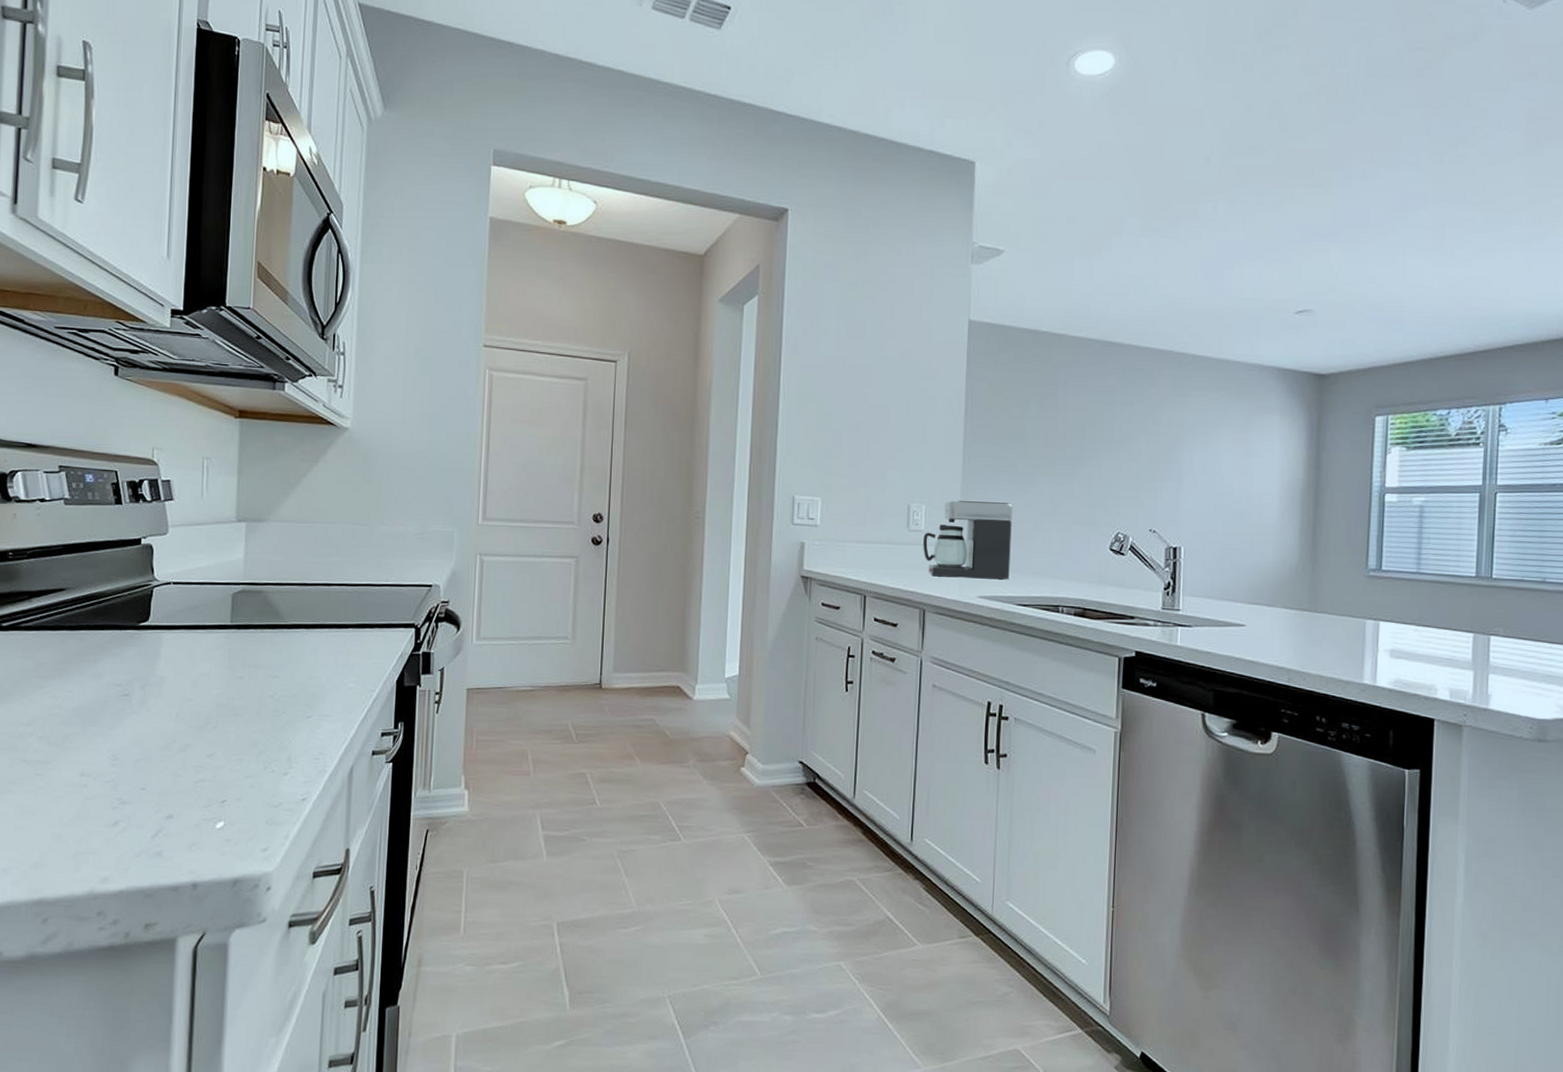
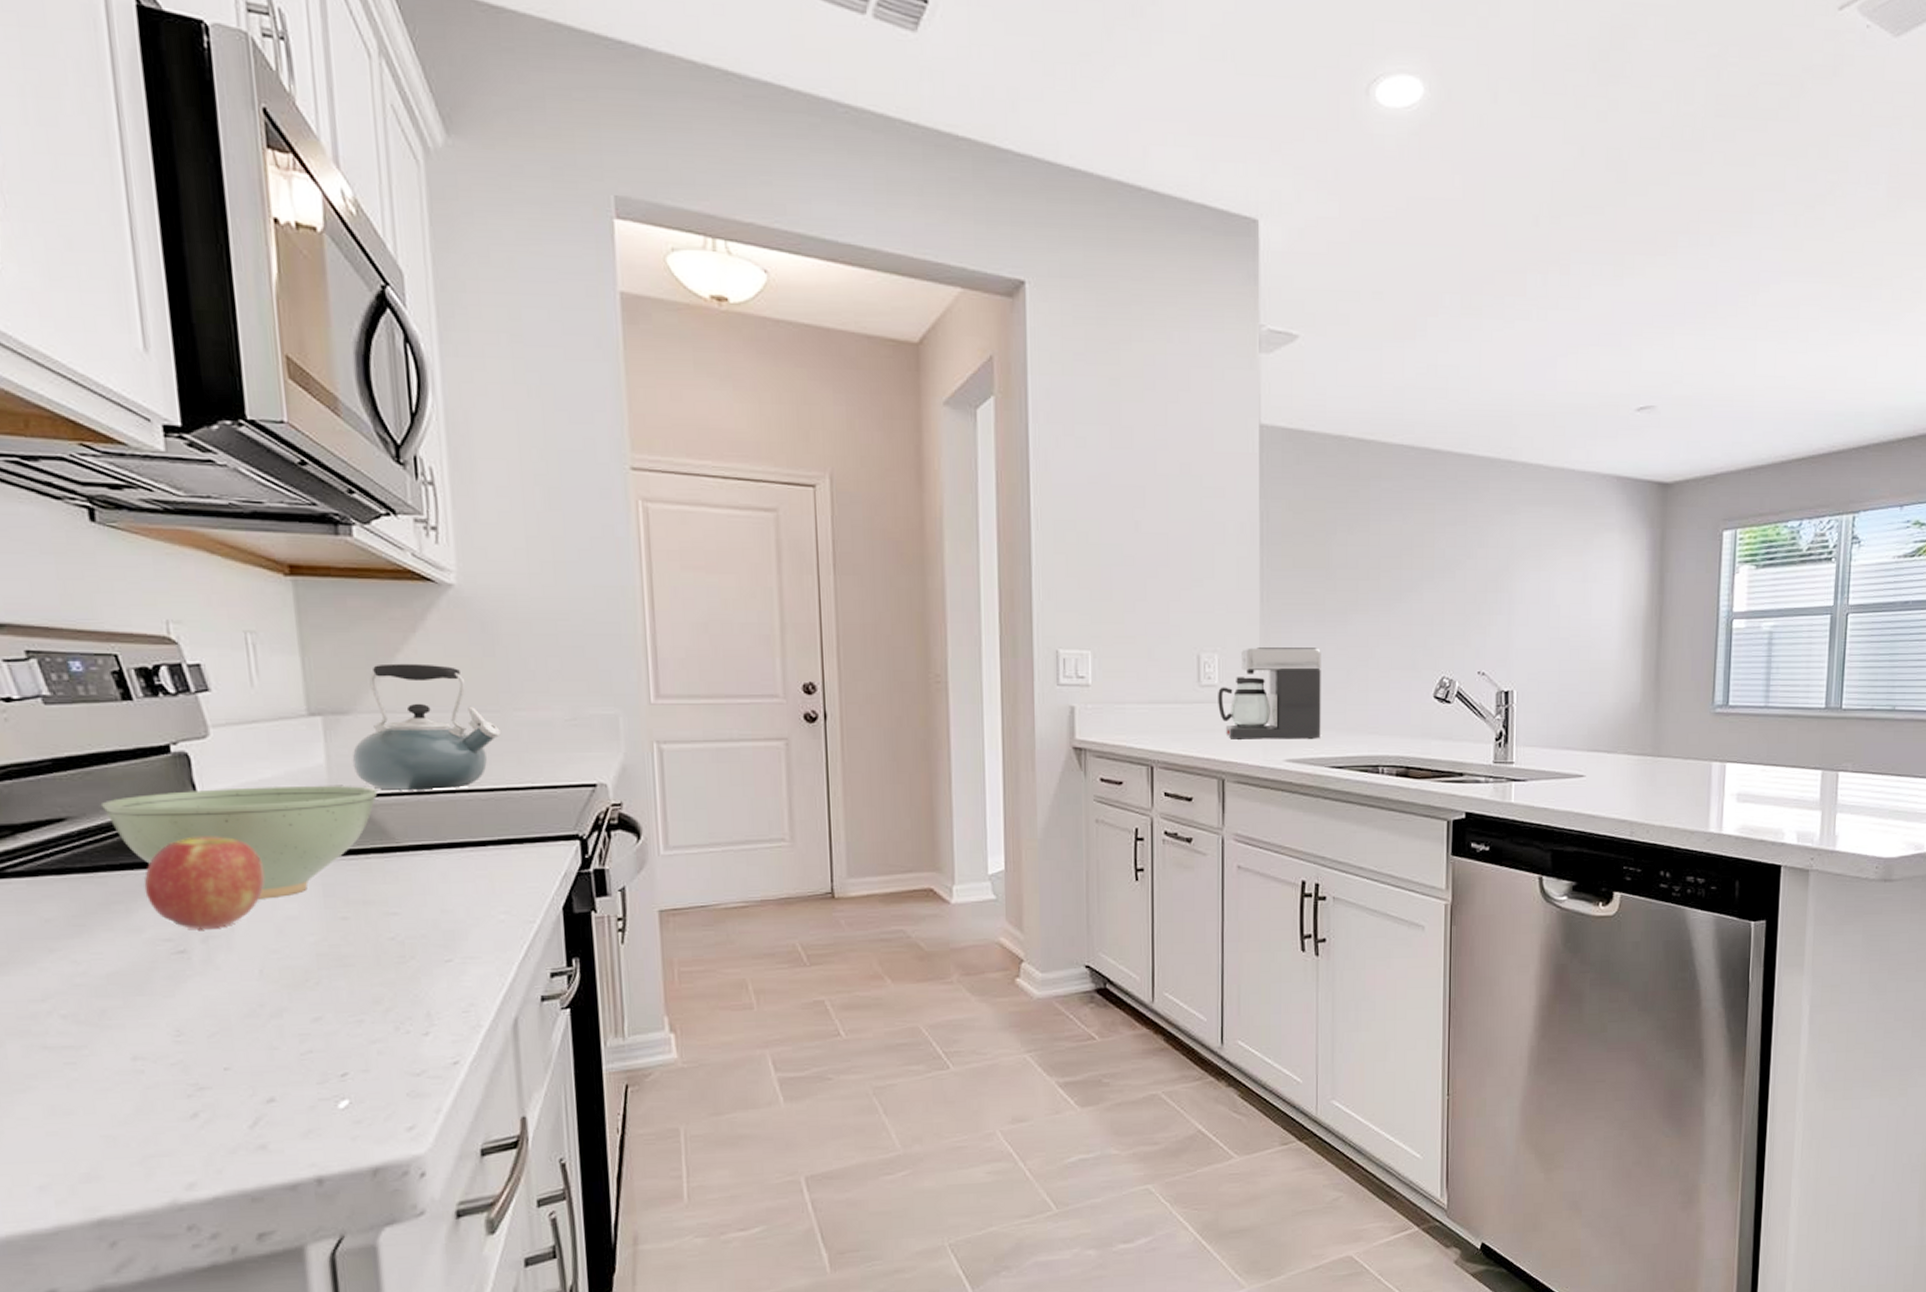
bowl: none [89,573,277,659] -> present [100,786,378,899]
fruit: none [108,608,191,679] -> present [144,836,265,930]
kettle: none [262,485,369,583] -> present [352,663,502,790]

